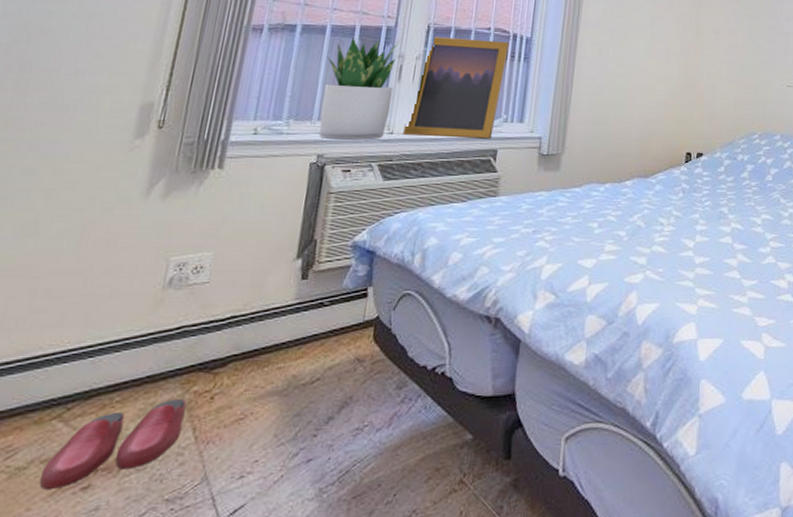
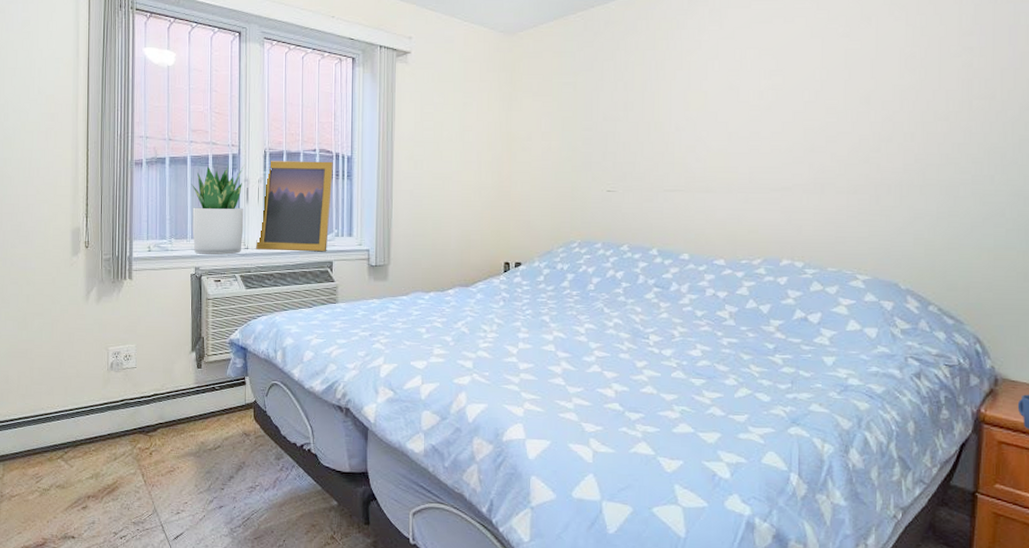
slippers: present [40,399,187,489] -> none [58,452,135,506]

